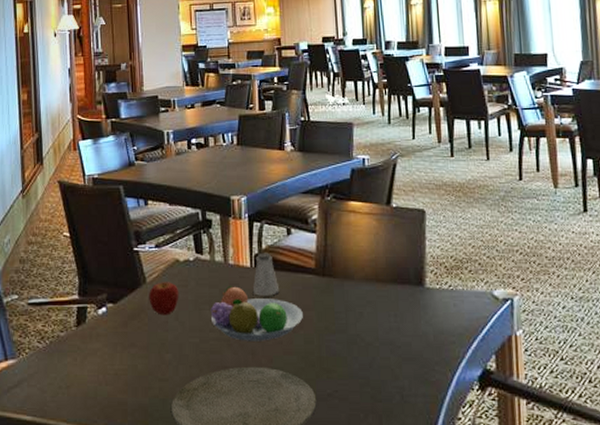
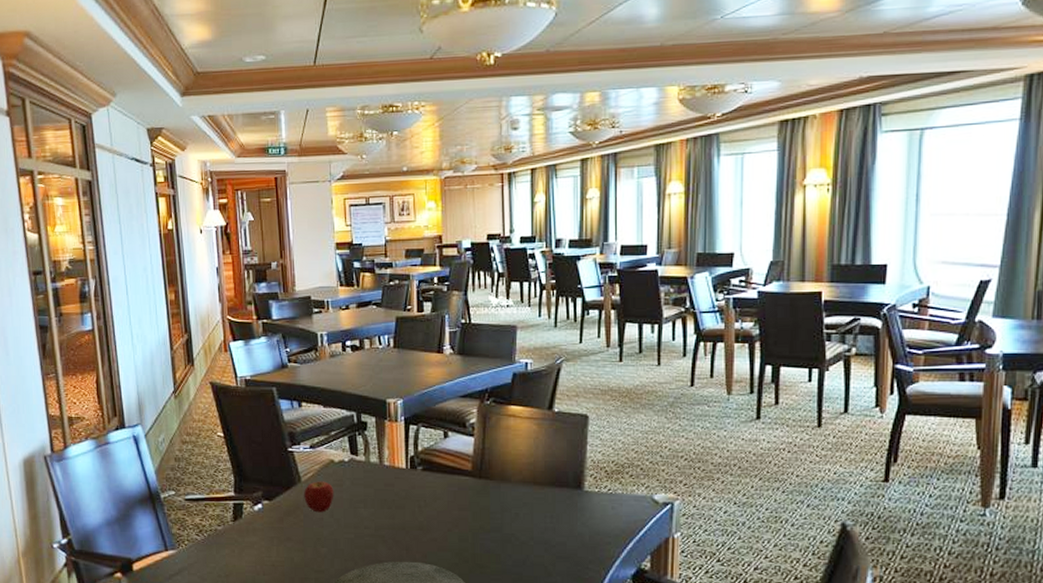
fruit bowl: present [210,285,303,341] -> none [365,485,458,538]
saltshaker: present [252,252,280,296] -> none [408,455,435,496]

